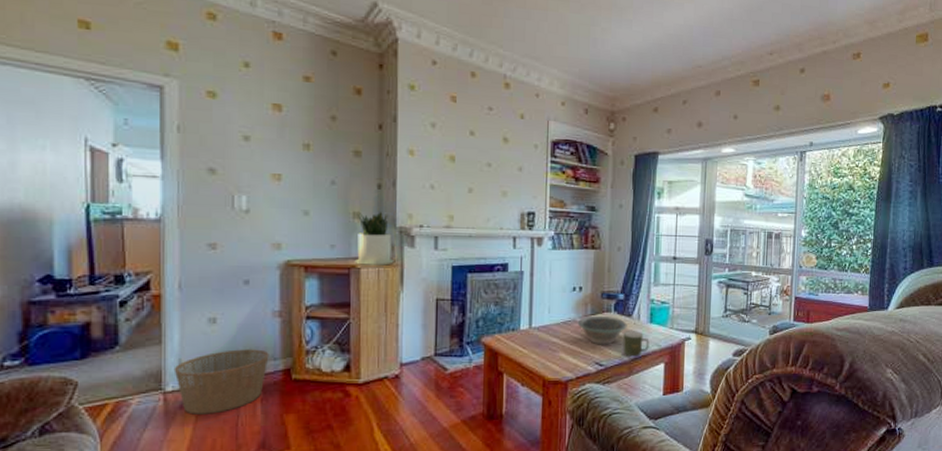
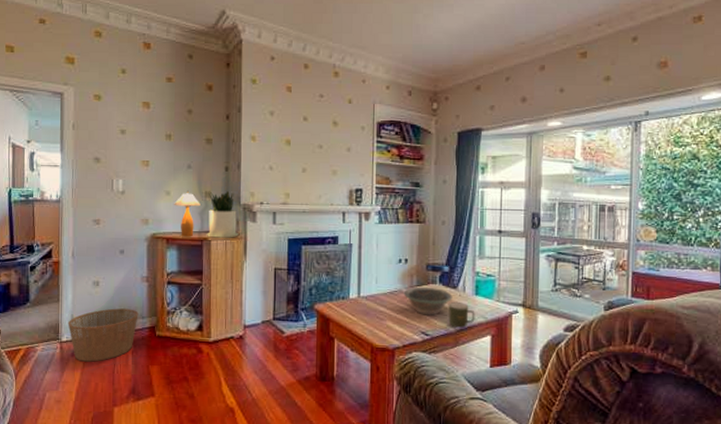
table lamp: none [314,210,349,265] -> present [174,191,202,237]

